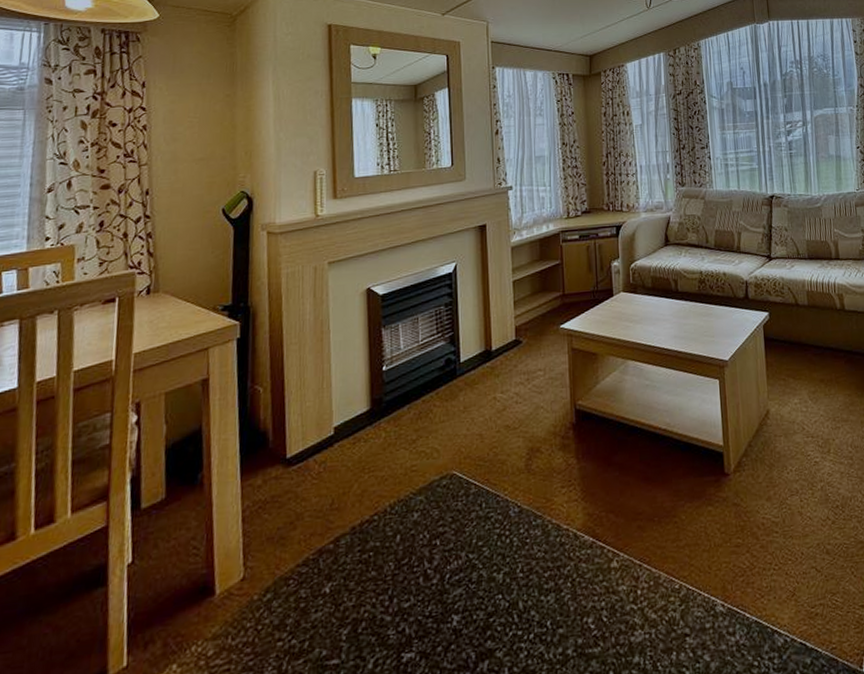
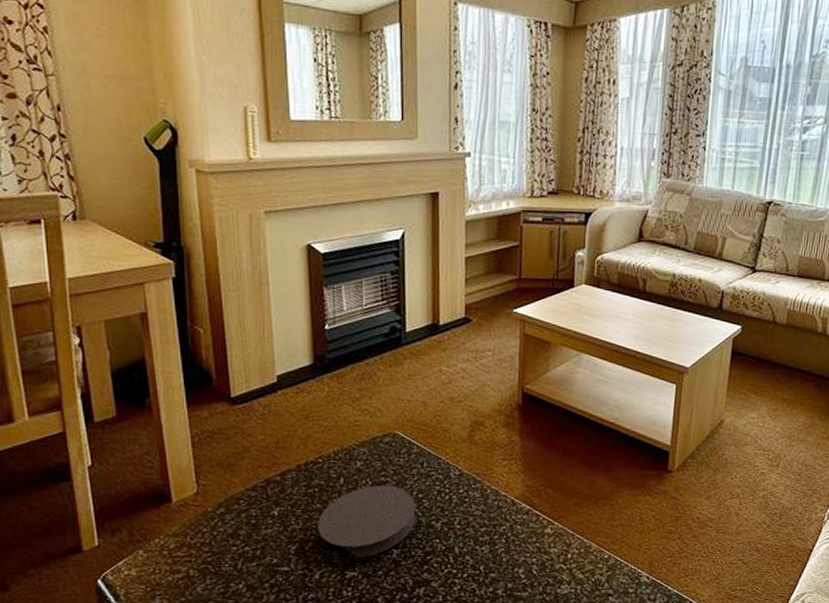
coaster: none [372,536,477,633] -> present [318,486,416,557]

